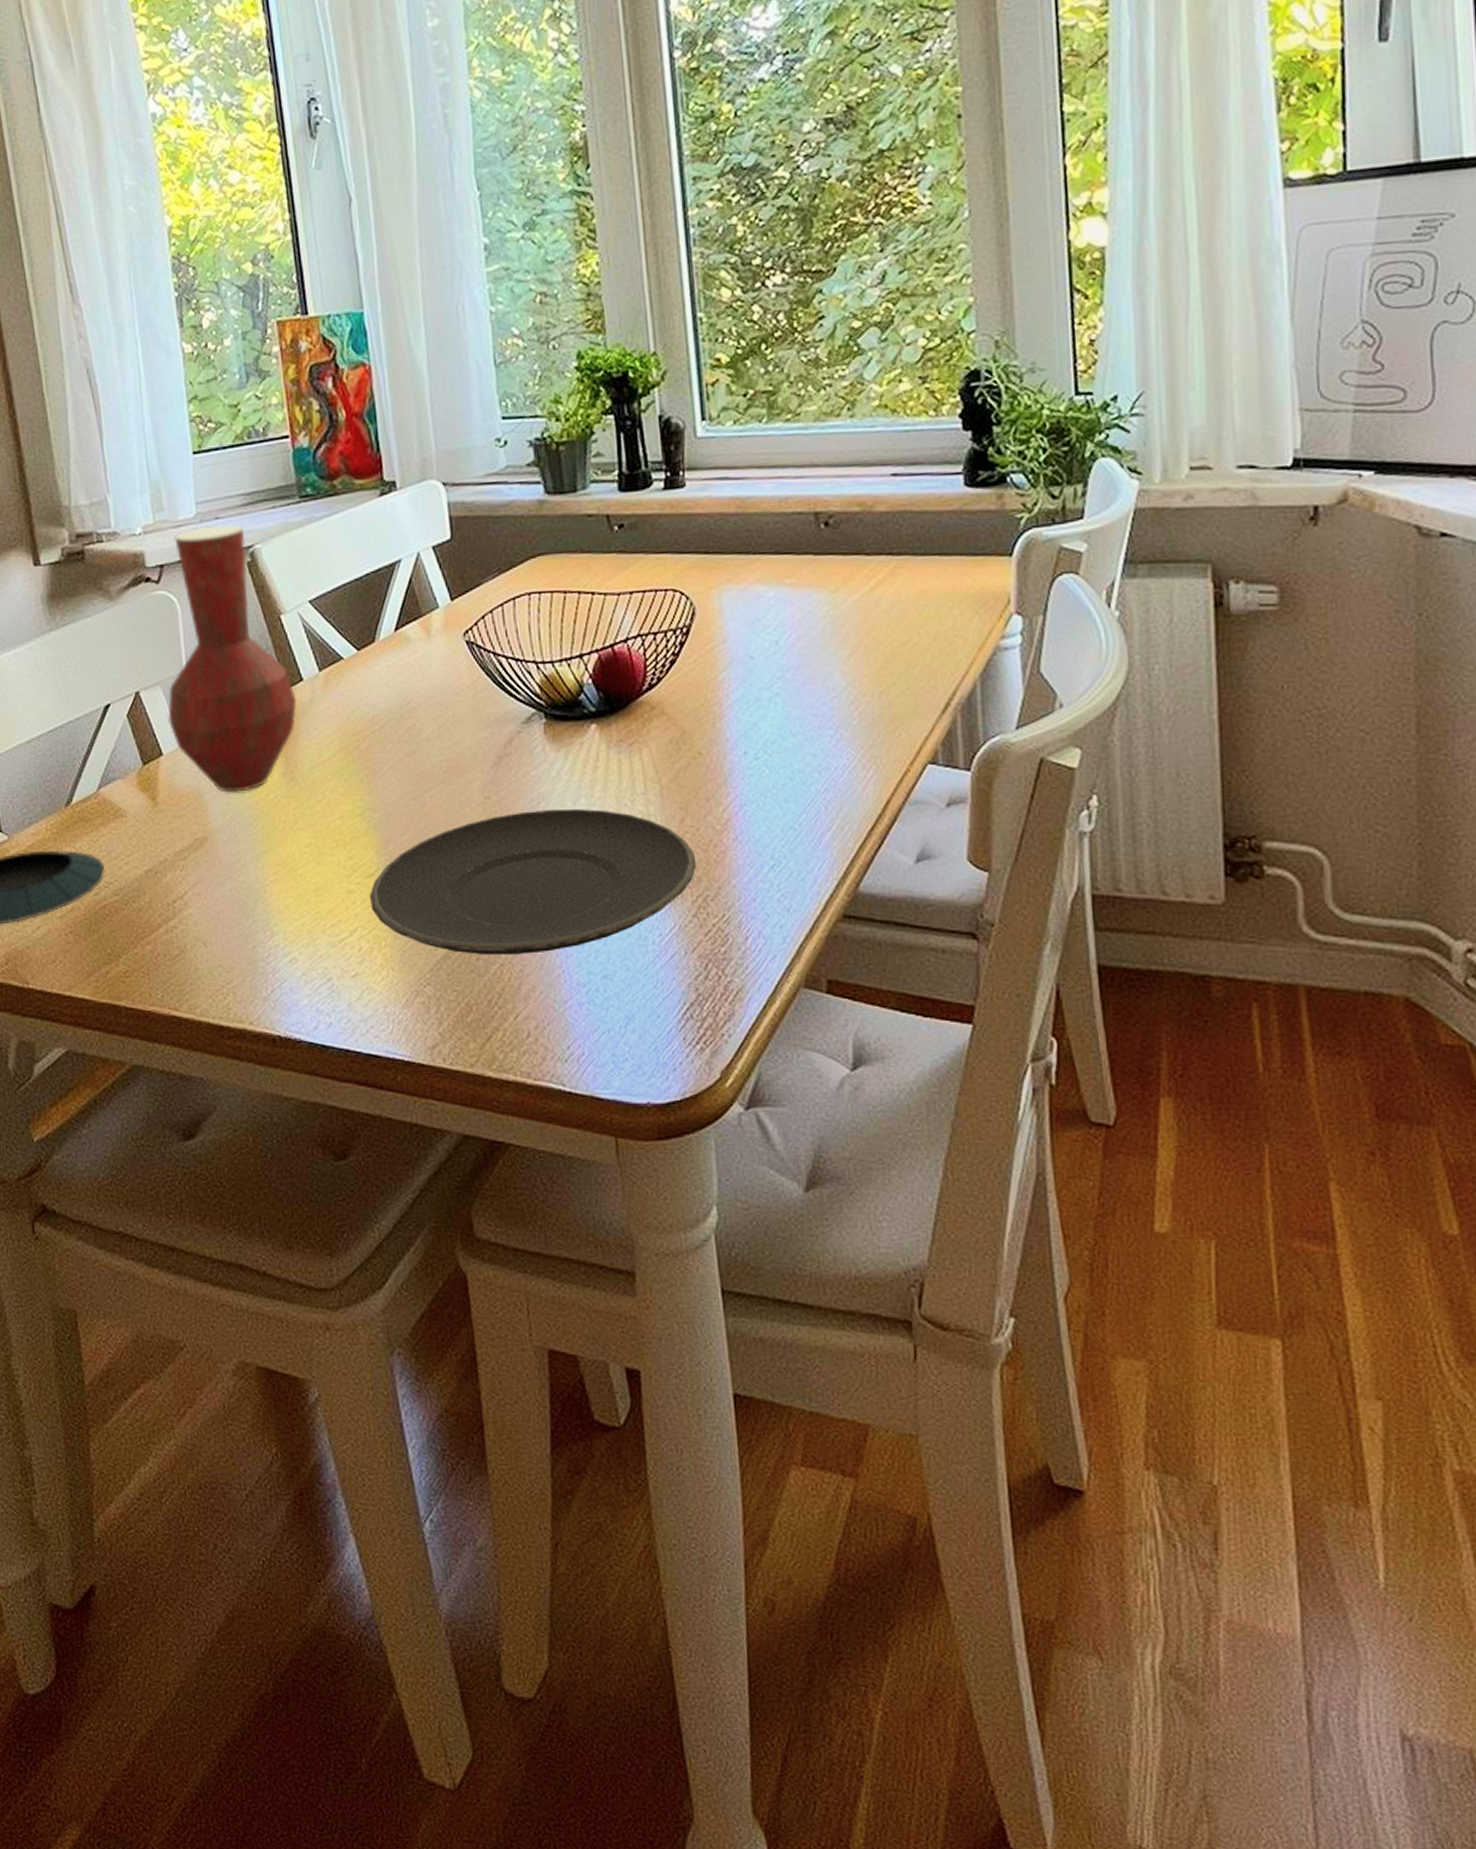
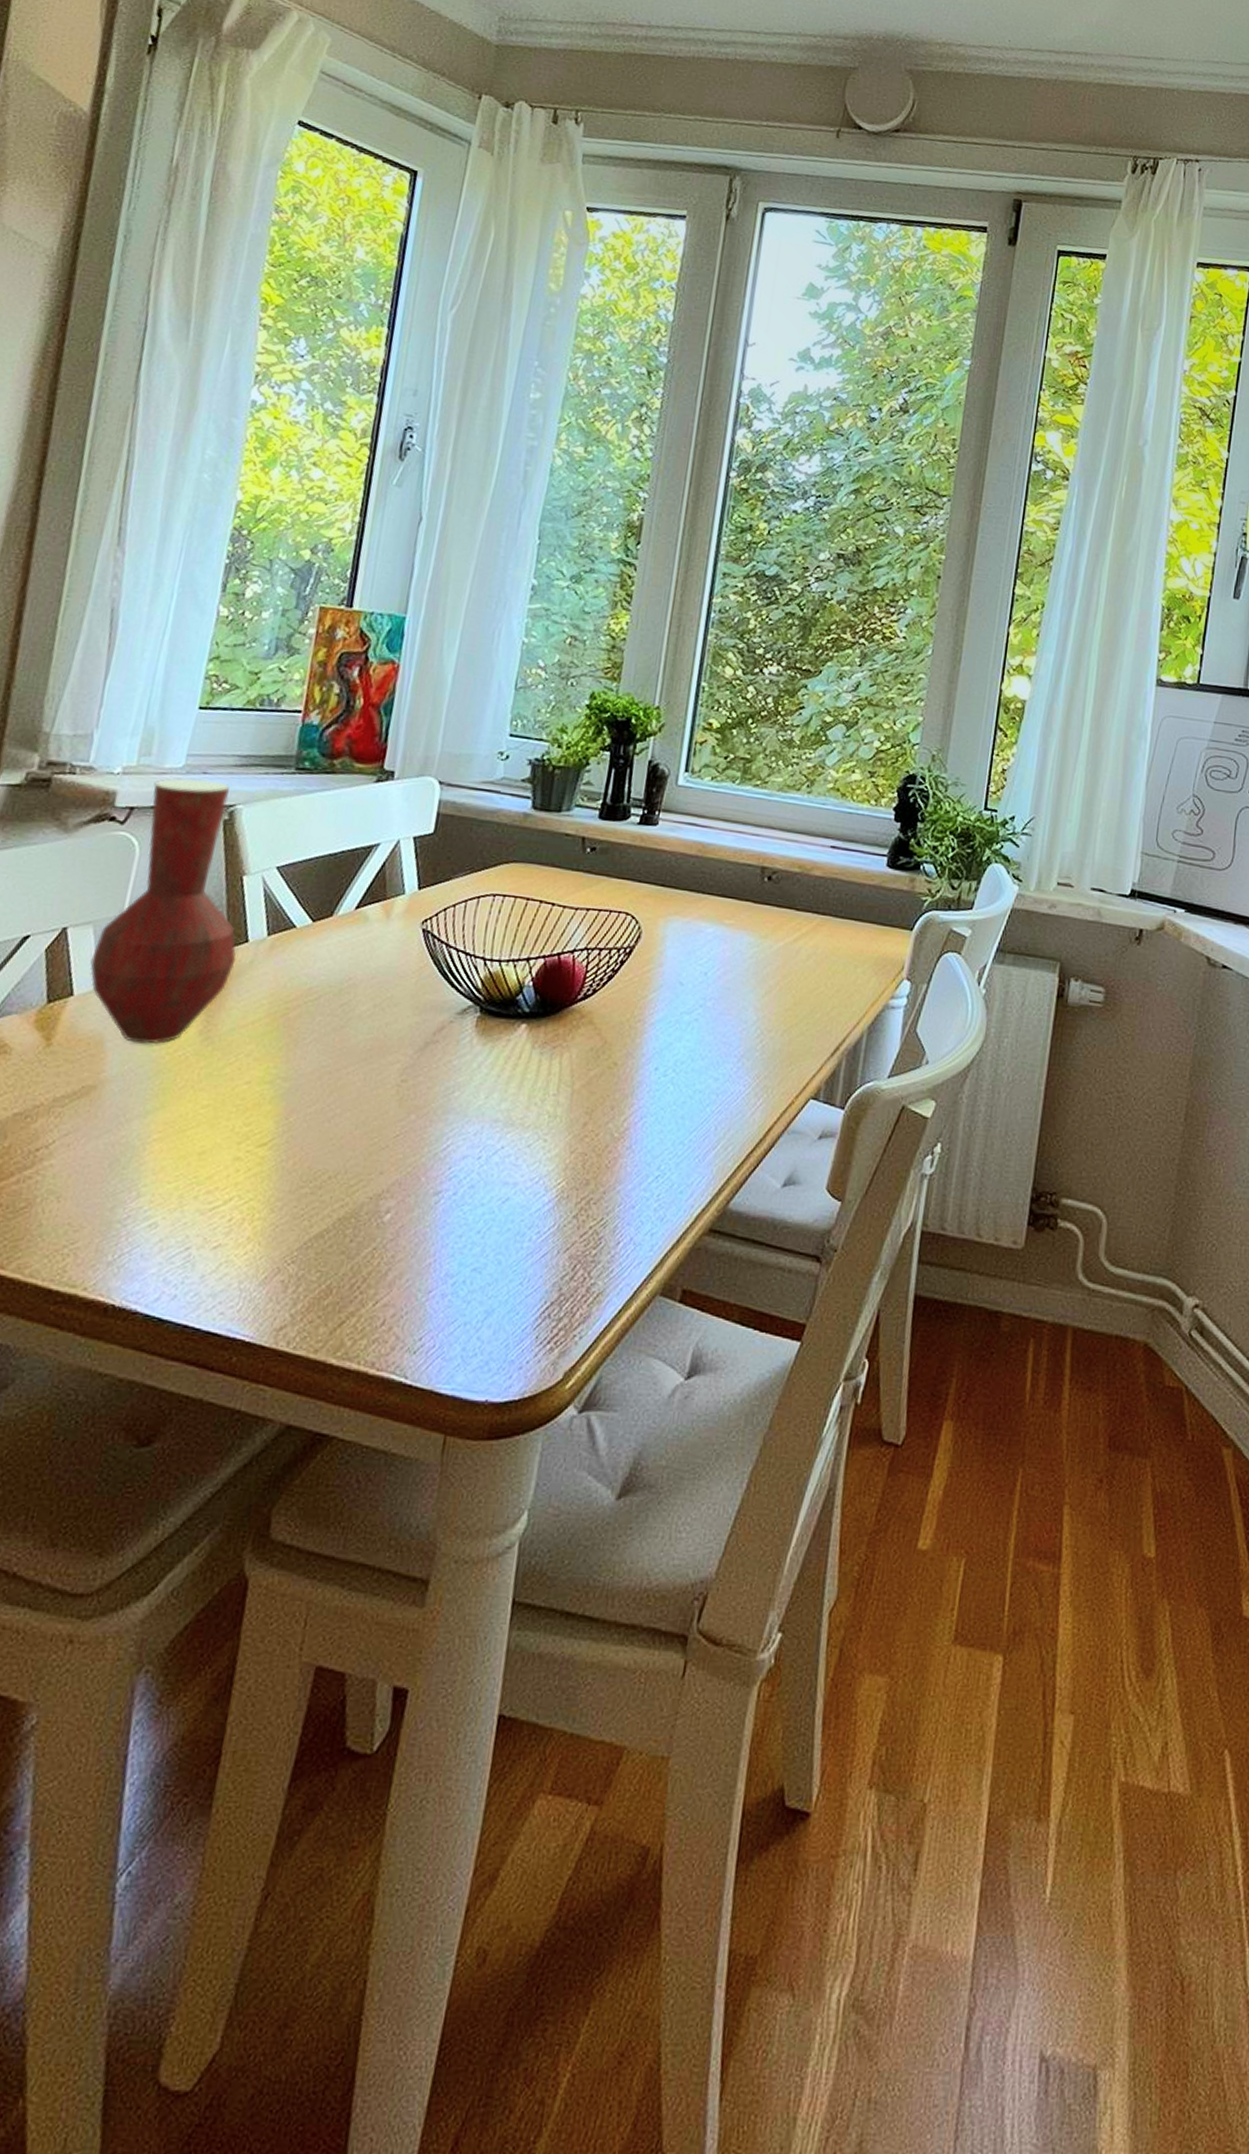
plate: present [370,808,697,954] -> none [254,1098,589,1240]

